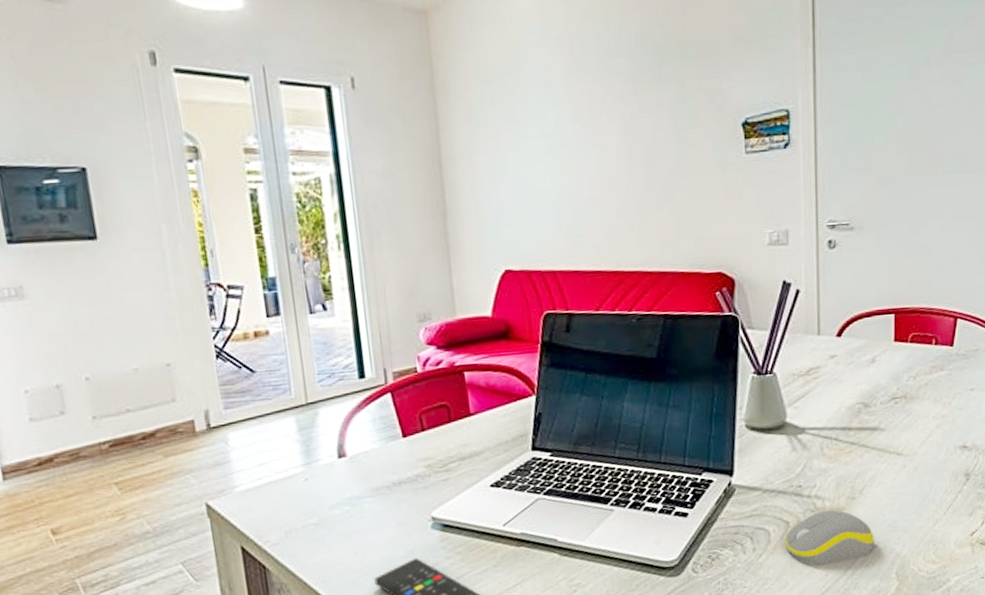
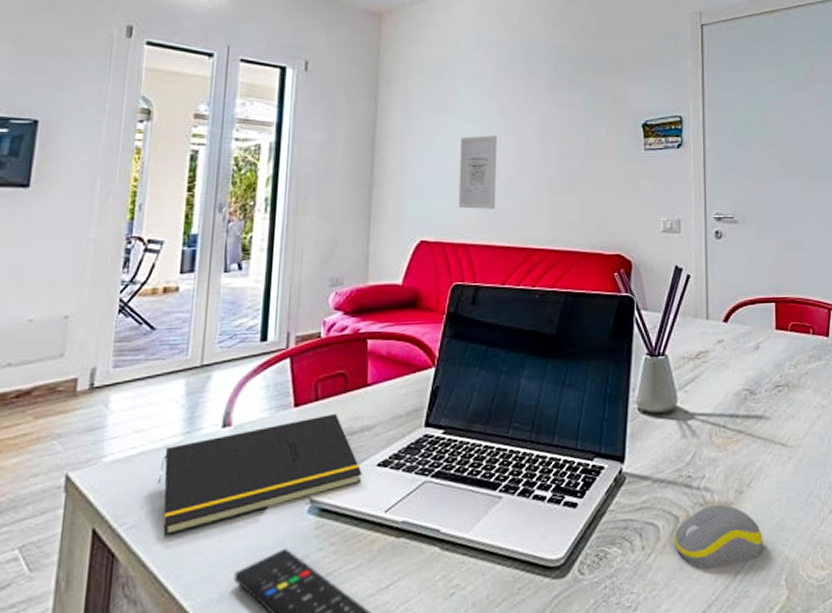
notepad: none [288,441,478,551] -> present [157,413,362,536]
wall art: none [535,149,582,233] -> present [458,135,497,209]

